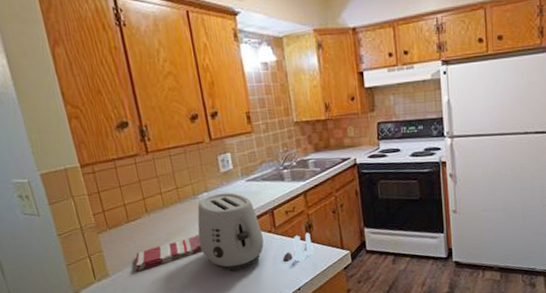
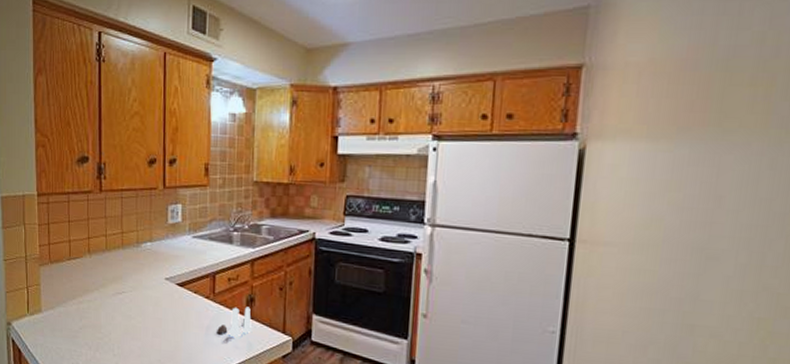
dish towel: present [134,235,203,271] -> none [66,286,136,312]
toaster: present [197,192,264,271] -> none [133,245,200,333]

